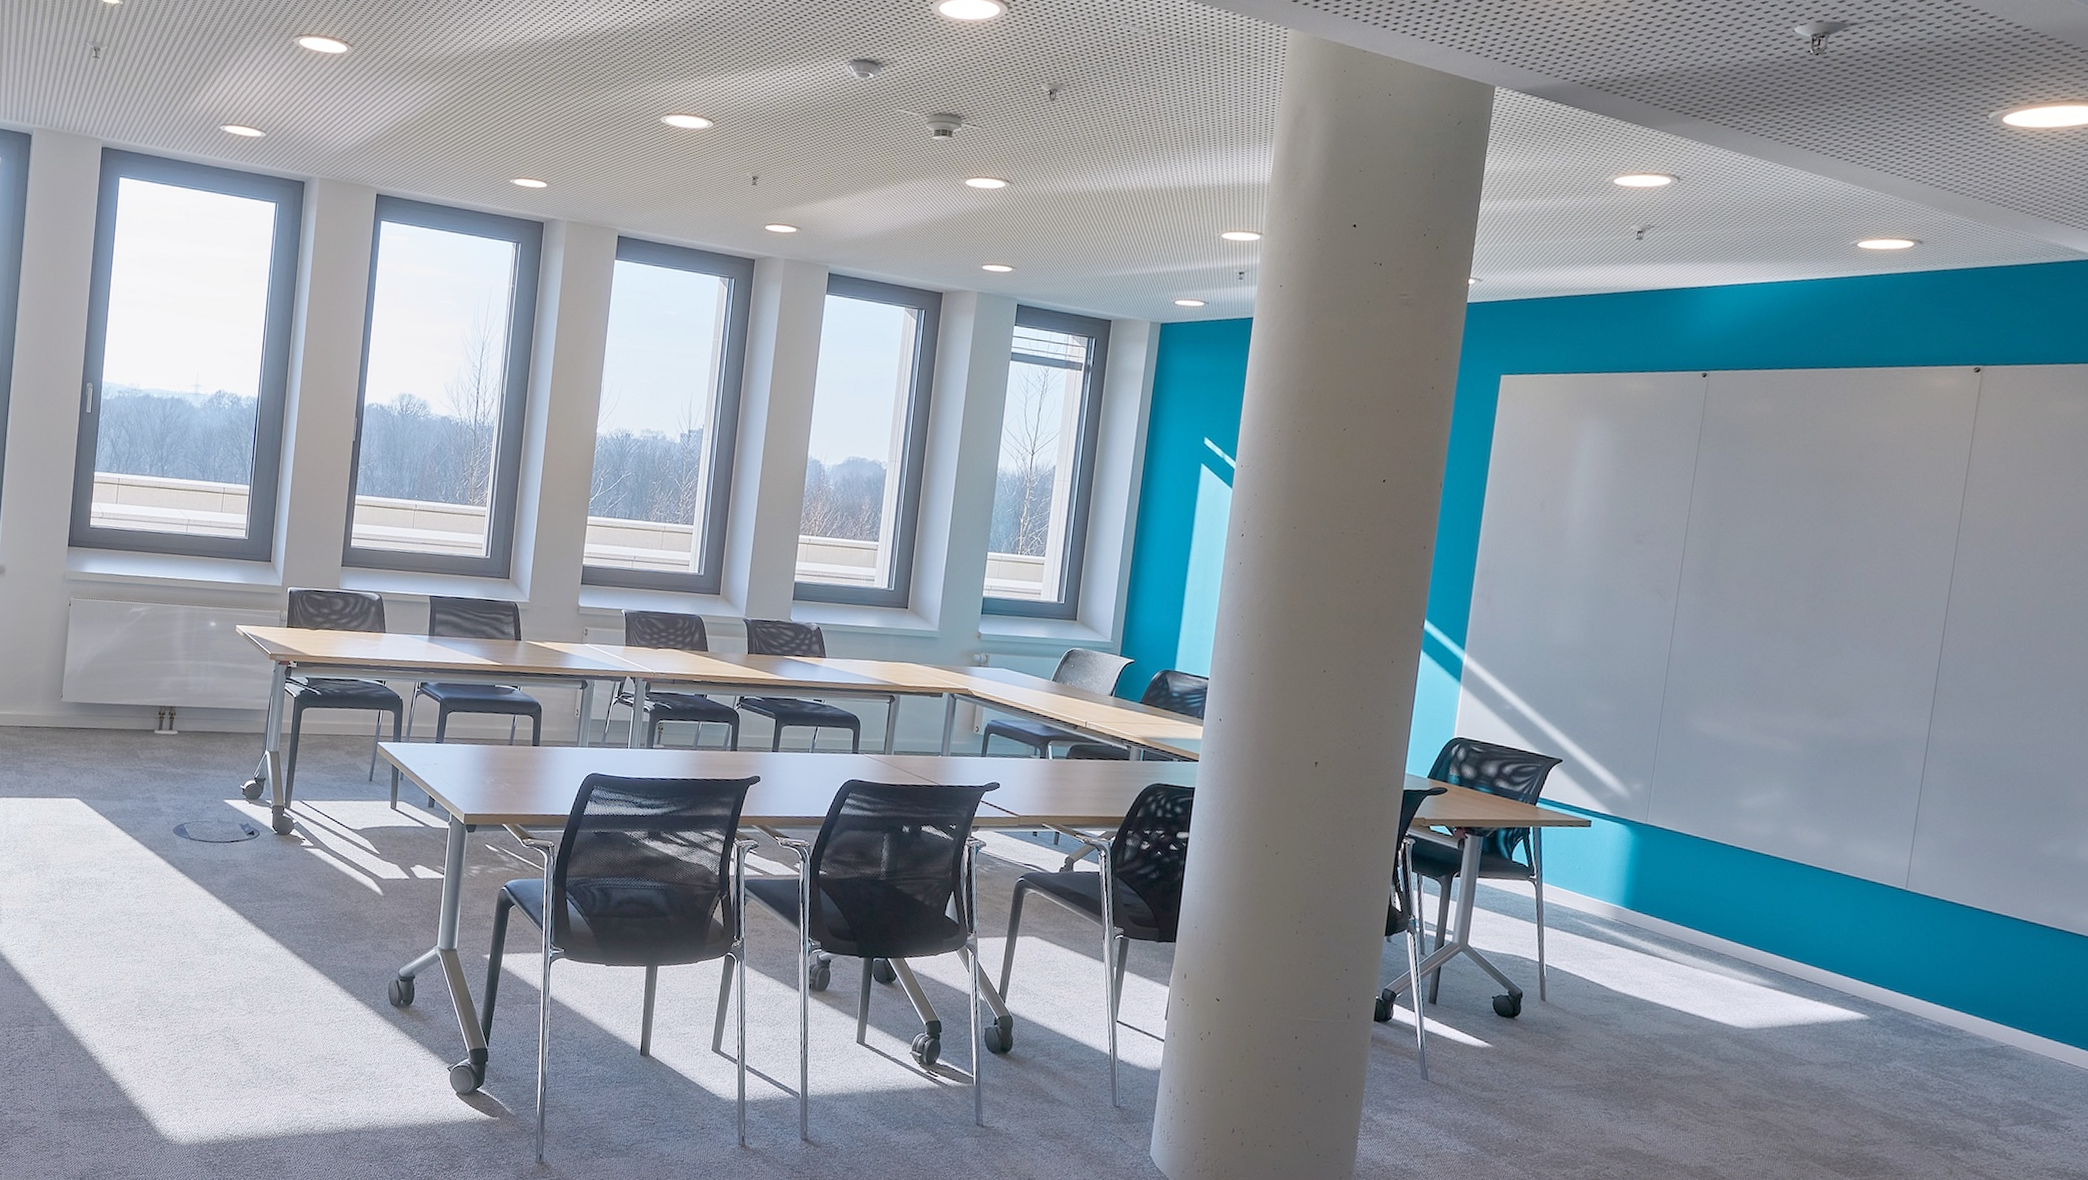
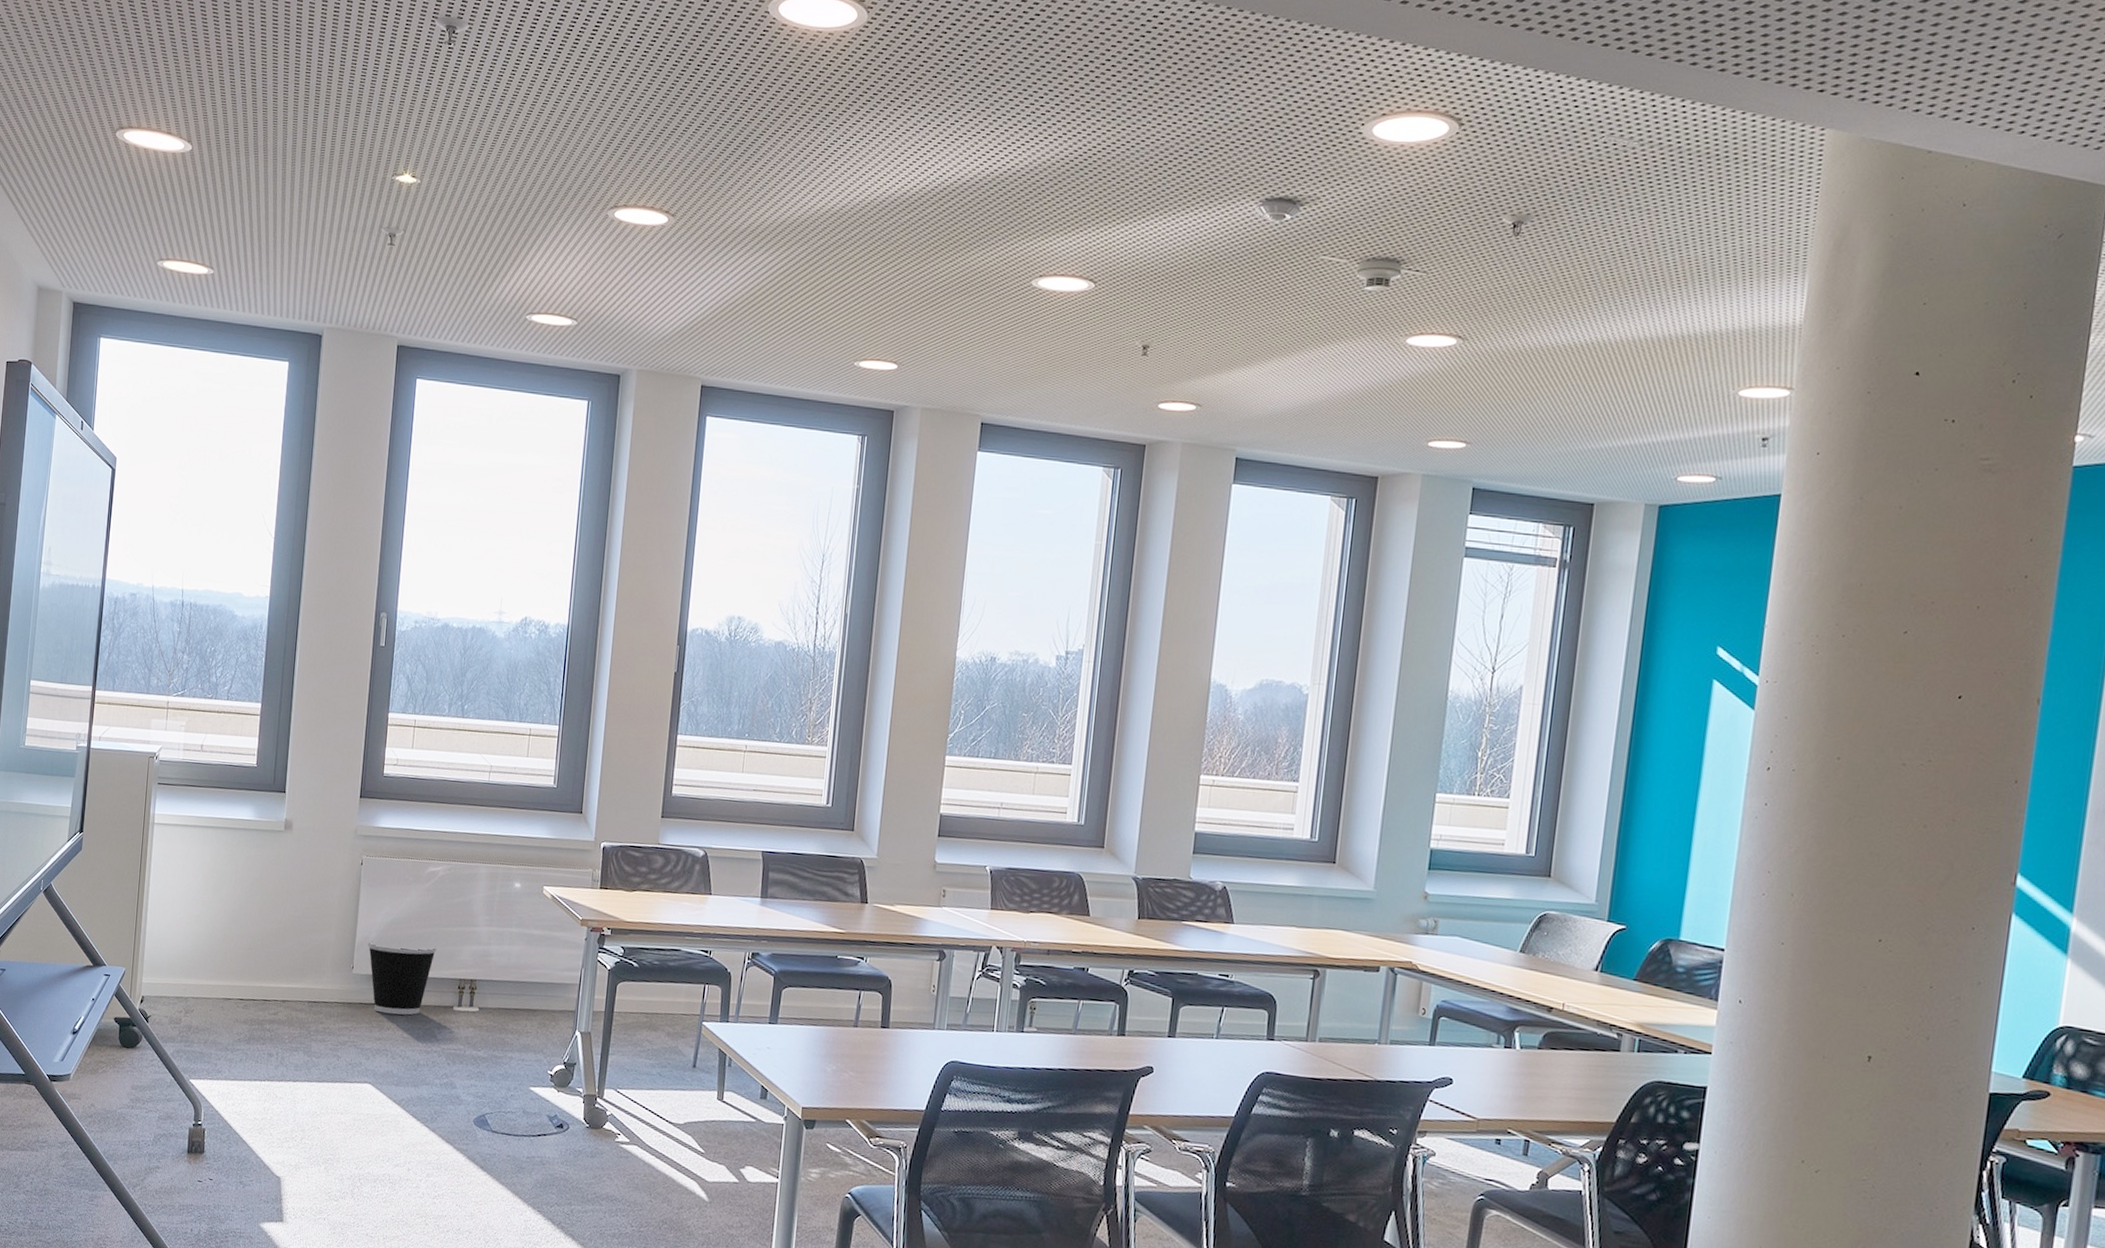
wastebasket: none [76,673,140,738] -> present [368,941,437,1015]

